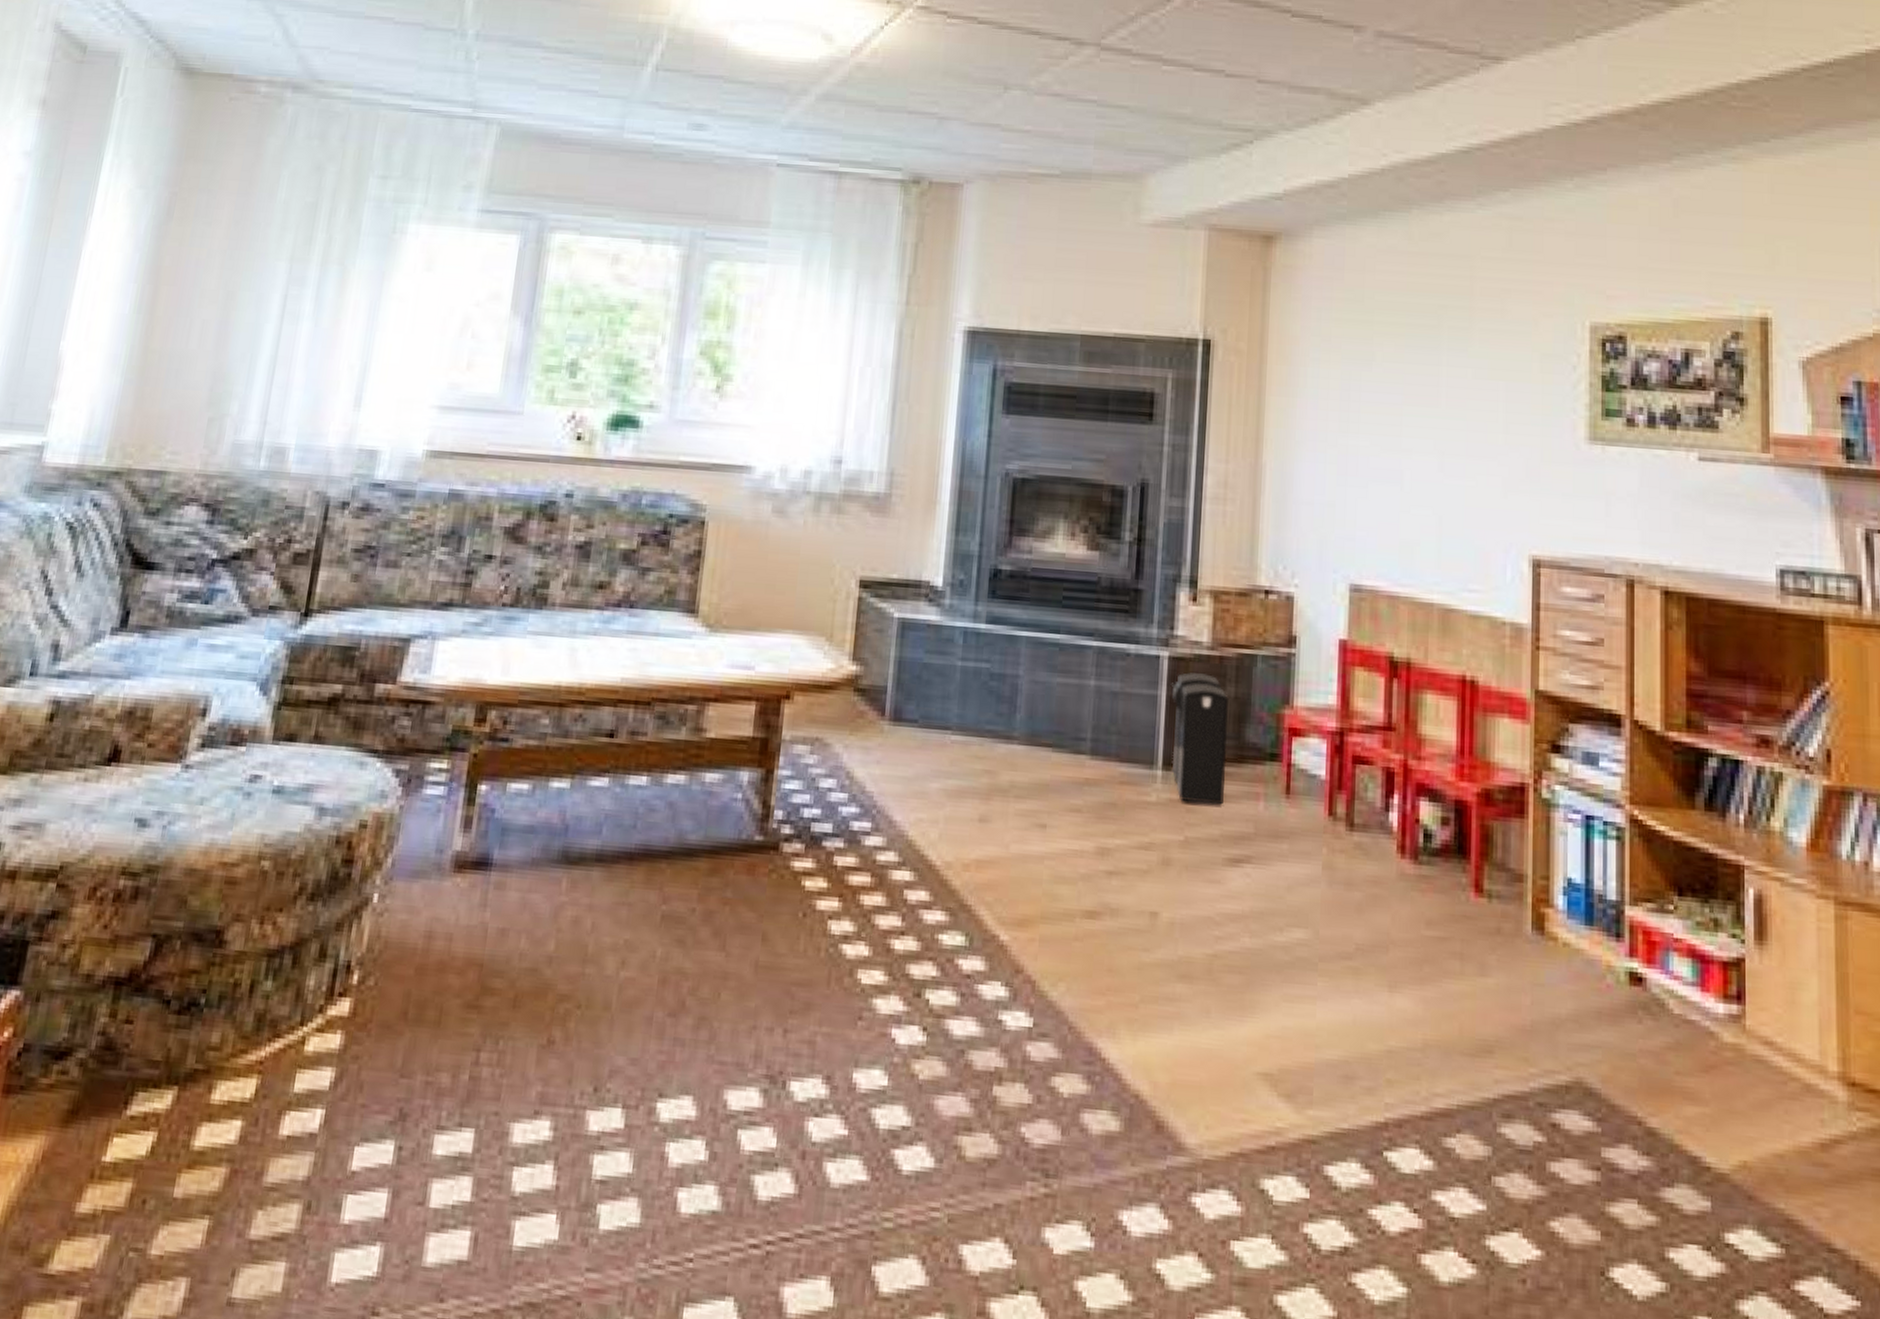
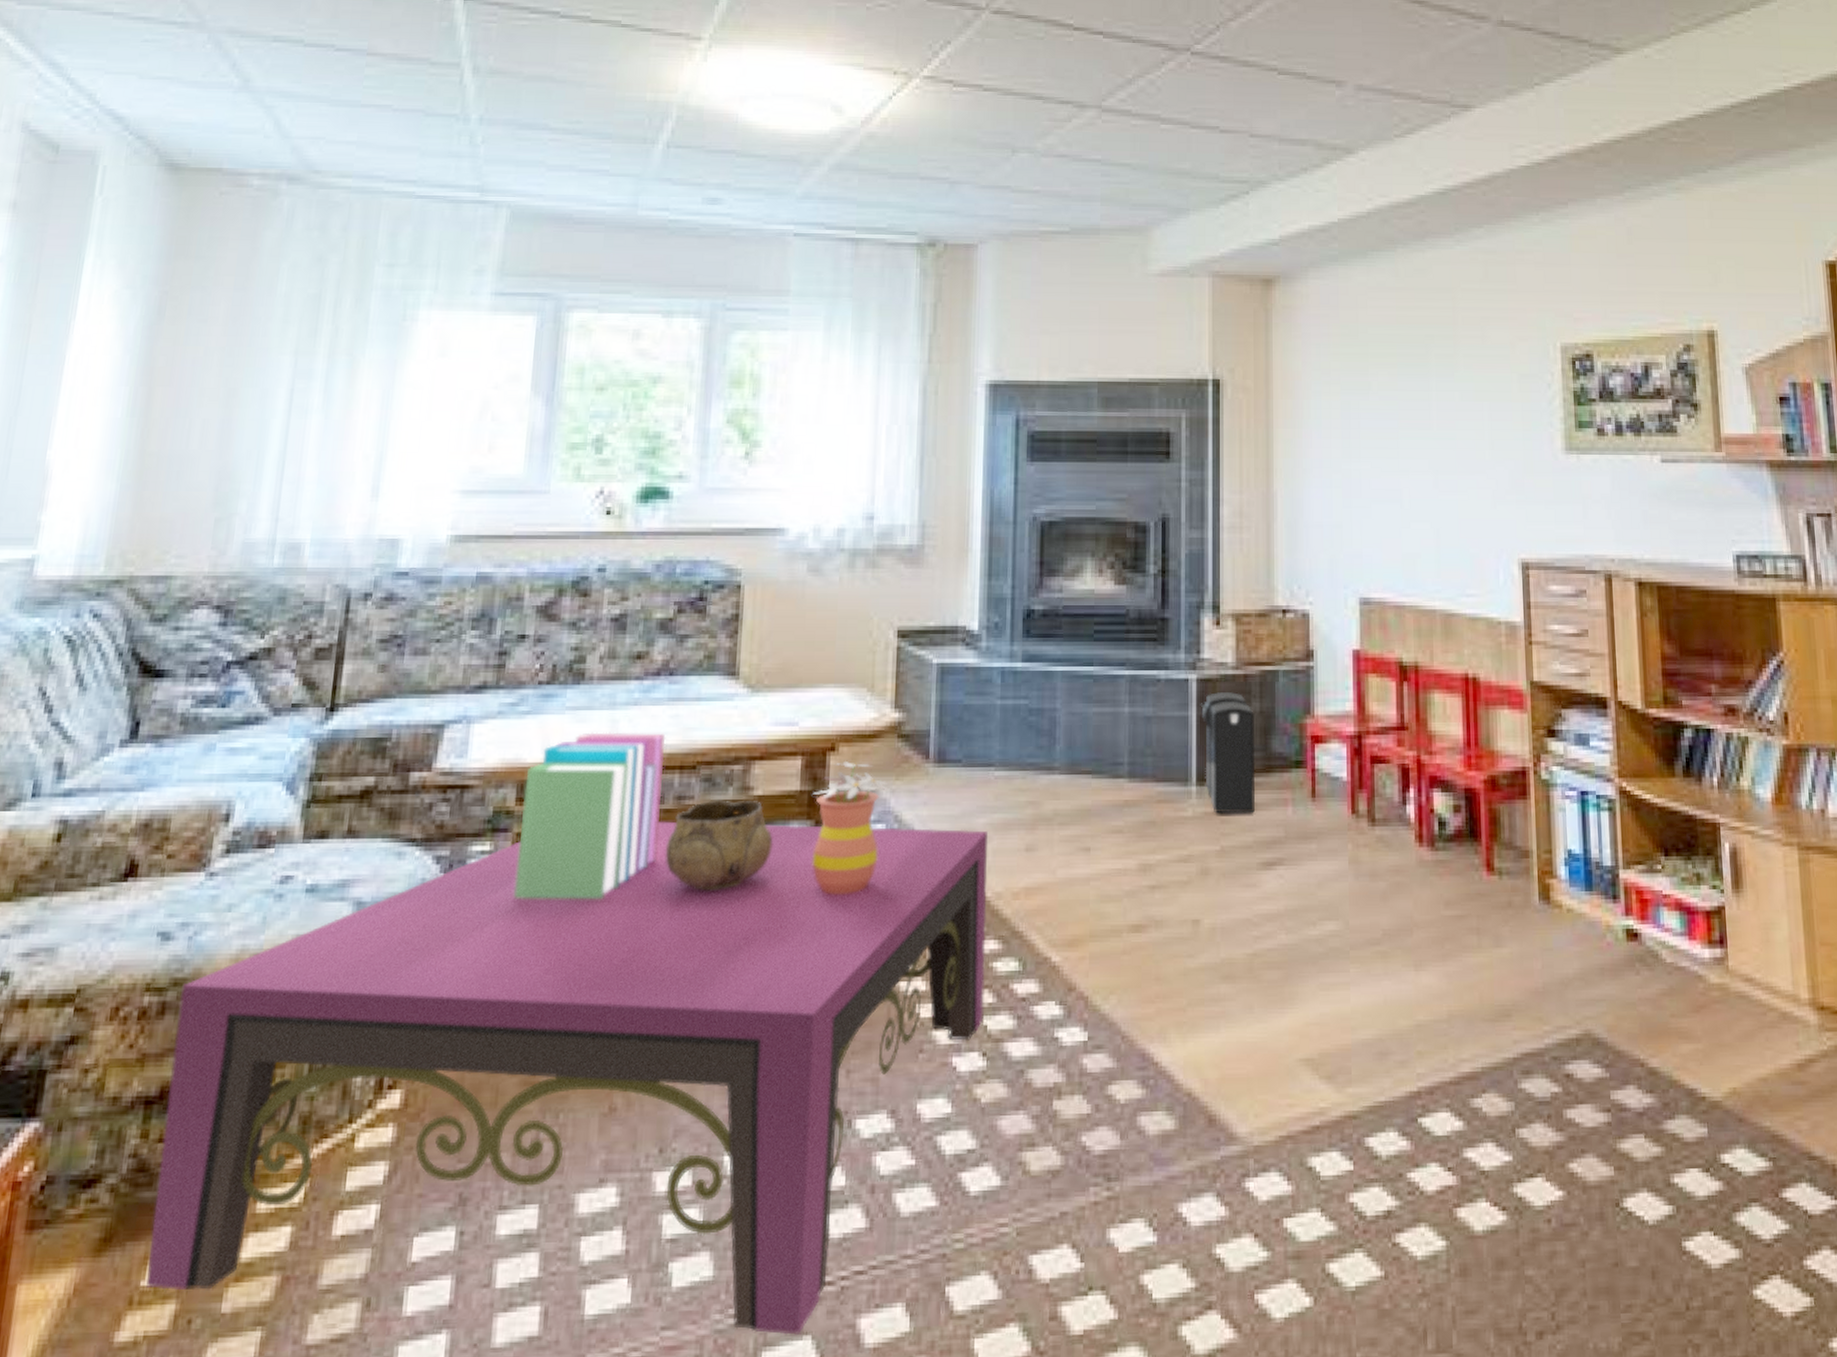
coffee table: none [106,755,941,1295] -> present [145,821,988,1335]
books: none [468,658,623,828] -> present [514,732,666,899]
decorative bowl: none [616,738,723,831] -> present [665,800,773,891]
flowerpot: none [760,711,844,849] -> present [812,762,891,895]

